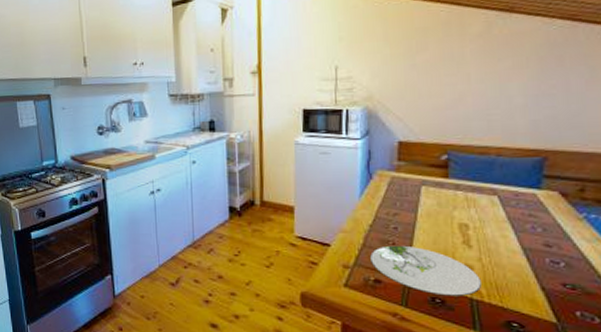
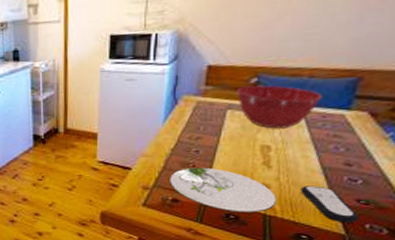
mixing bowl: none [428,162,512,207] -> present [236,85,323,129]
remote control: none [504,267,569,310] -> present [301,186,360,223]

